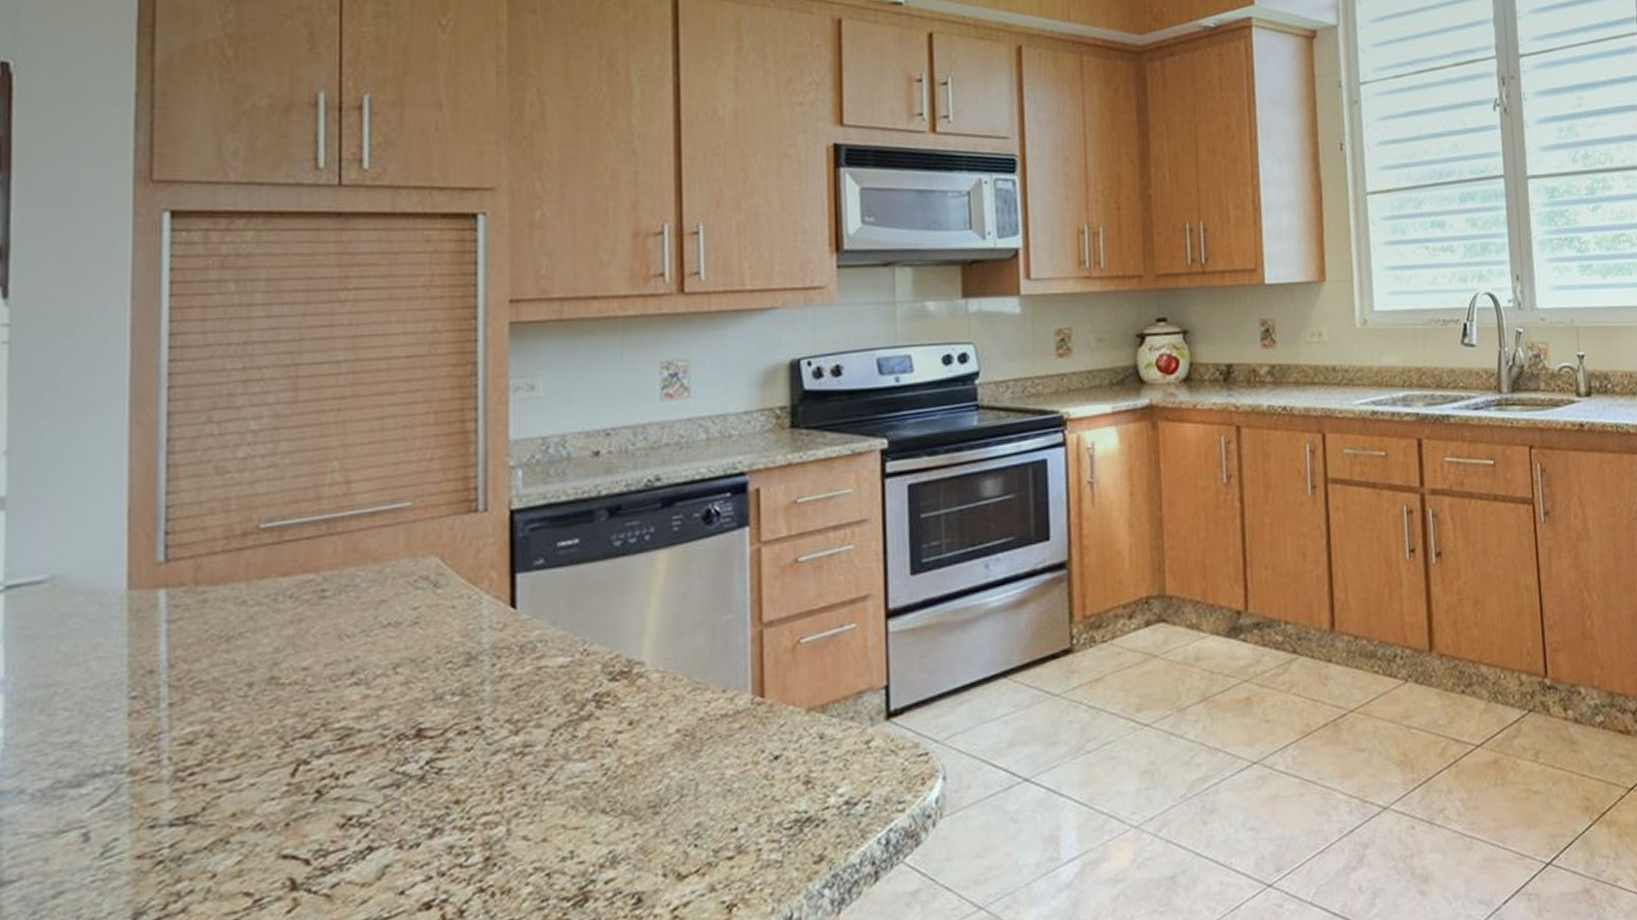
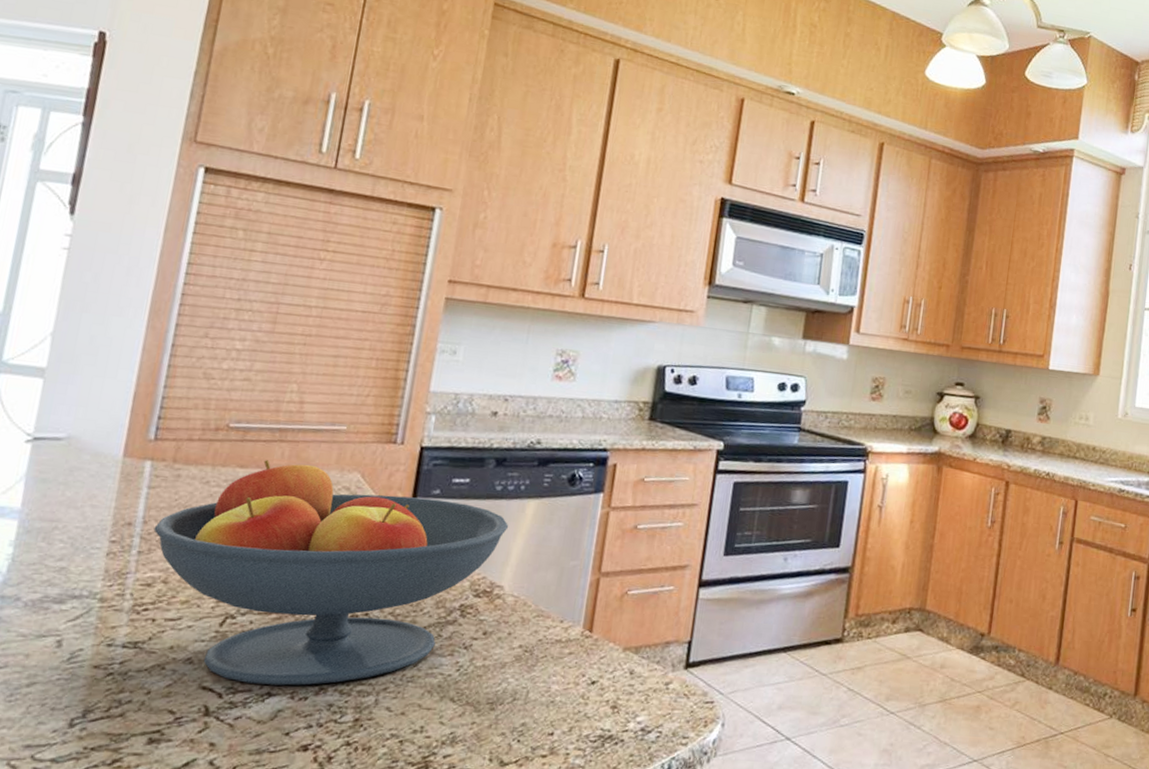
fruit bowl: none [184,557,638,841] -> present [153,460,509,686]

